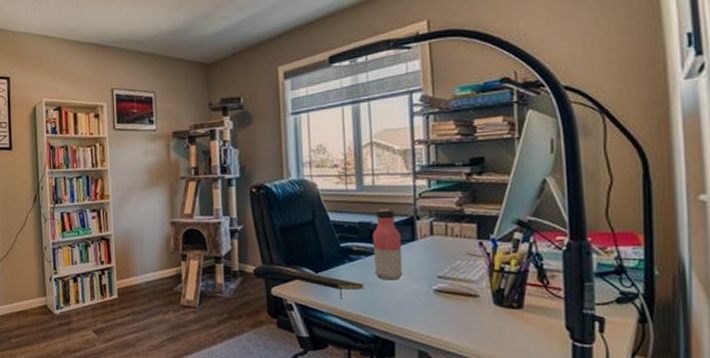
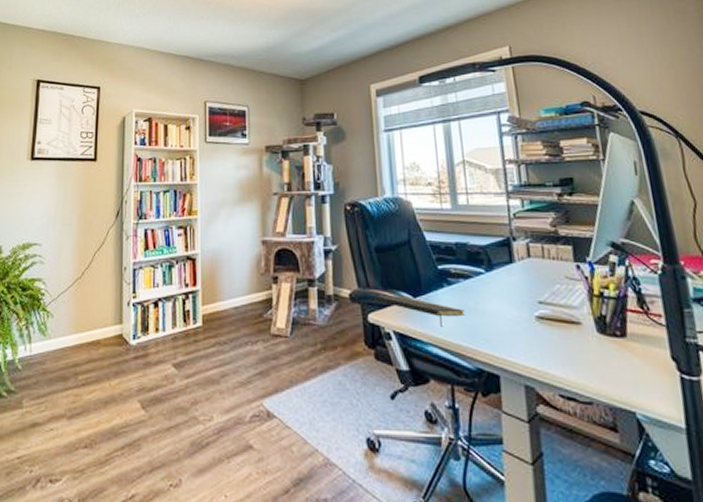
water bottle: present [372,209,403,280] -> none [470,229,504,306]

